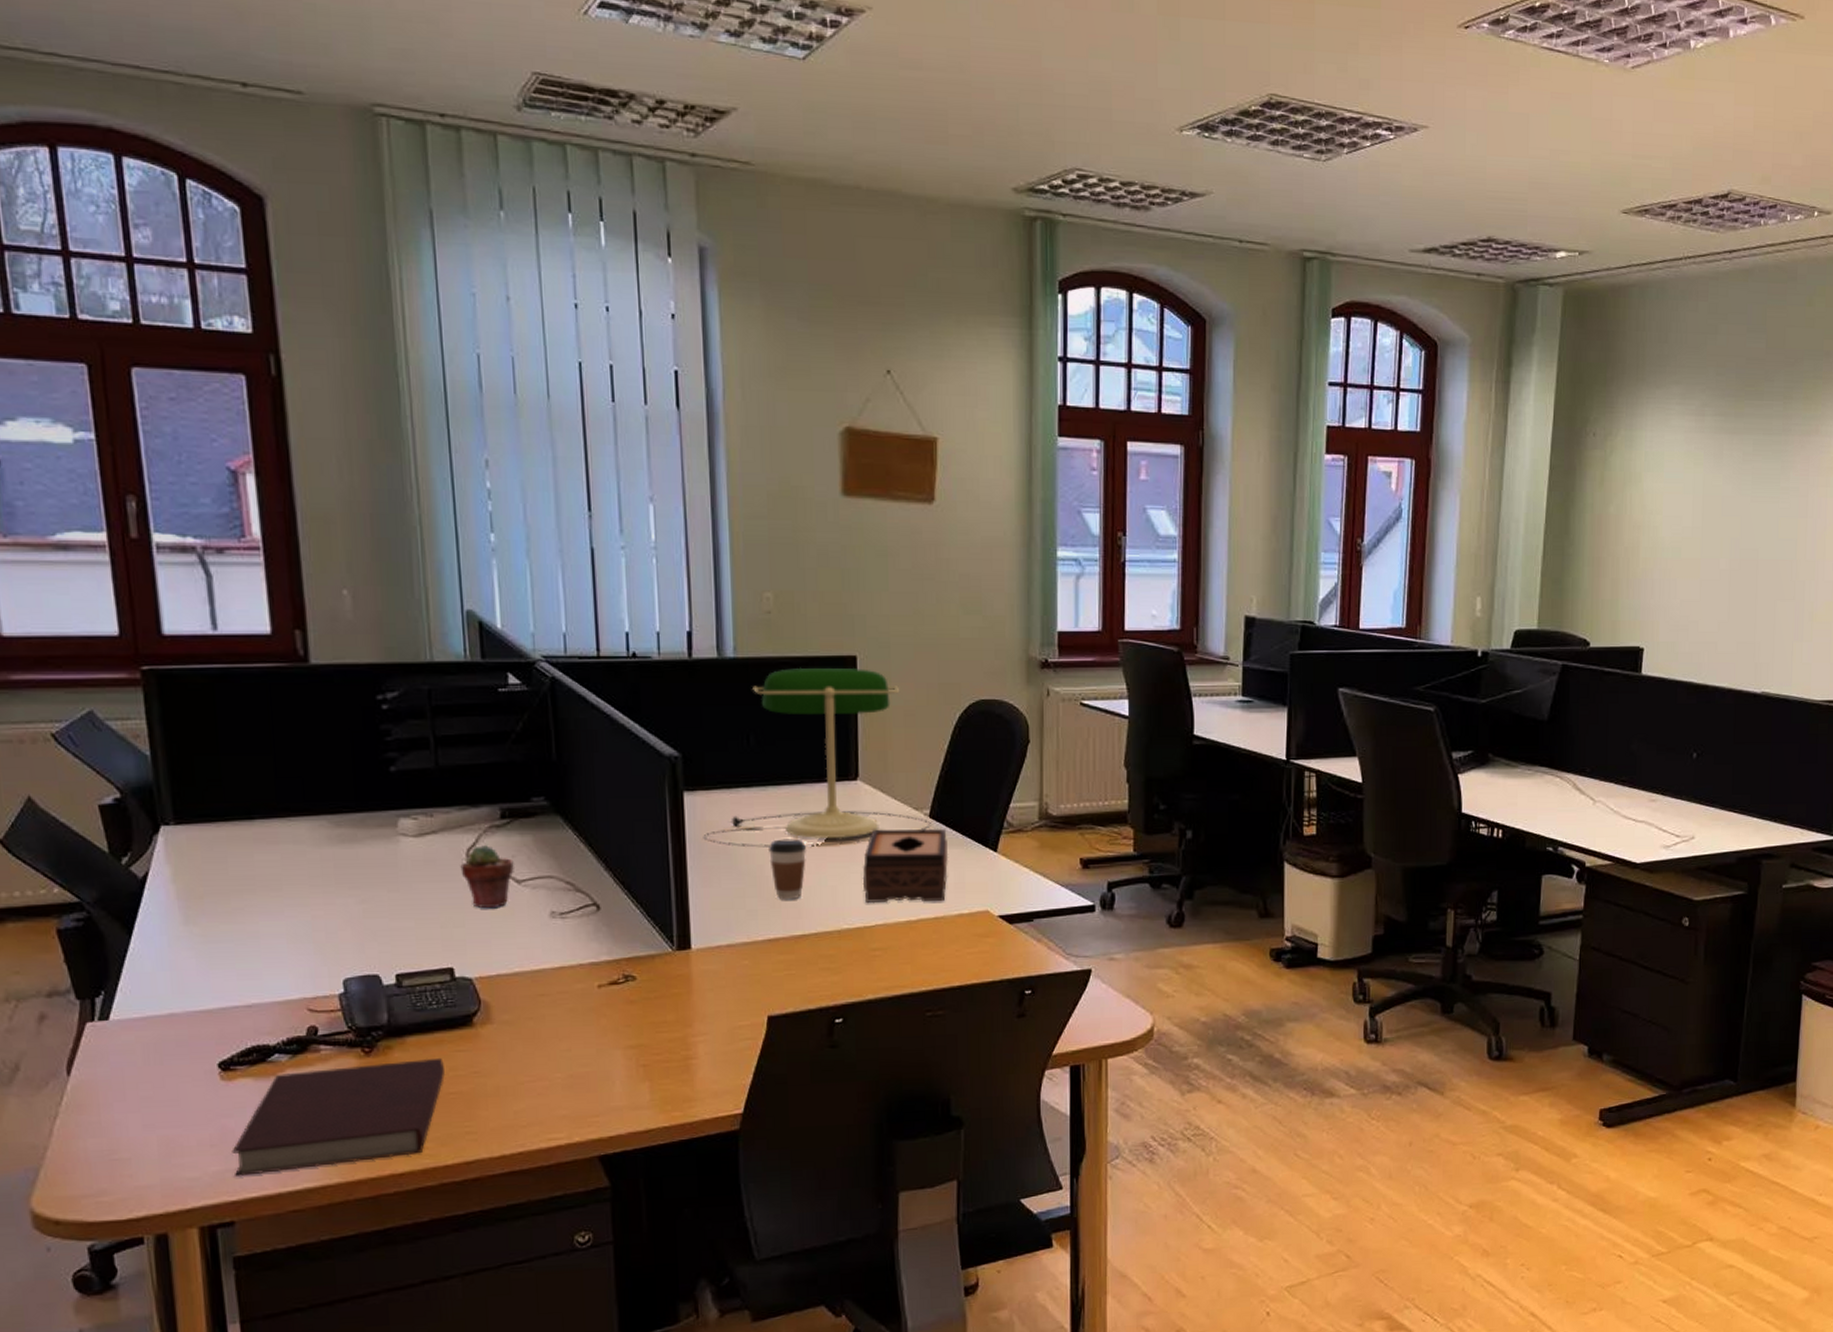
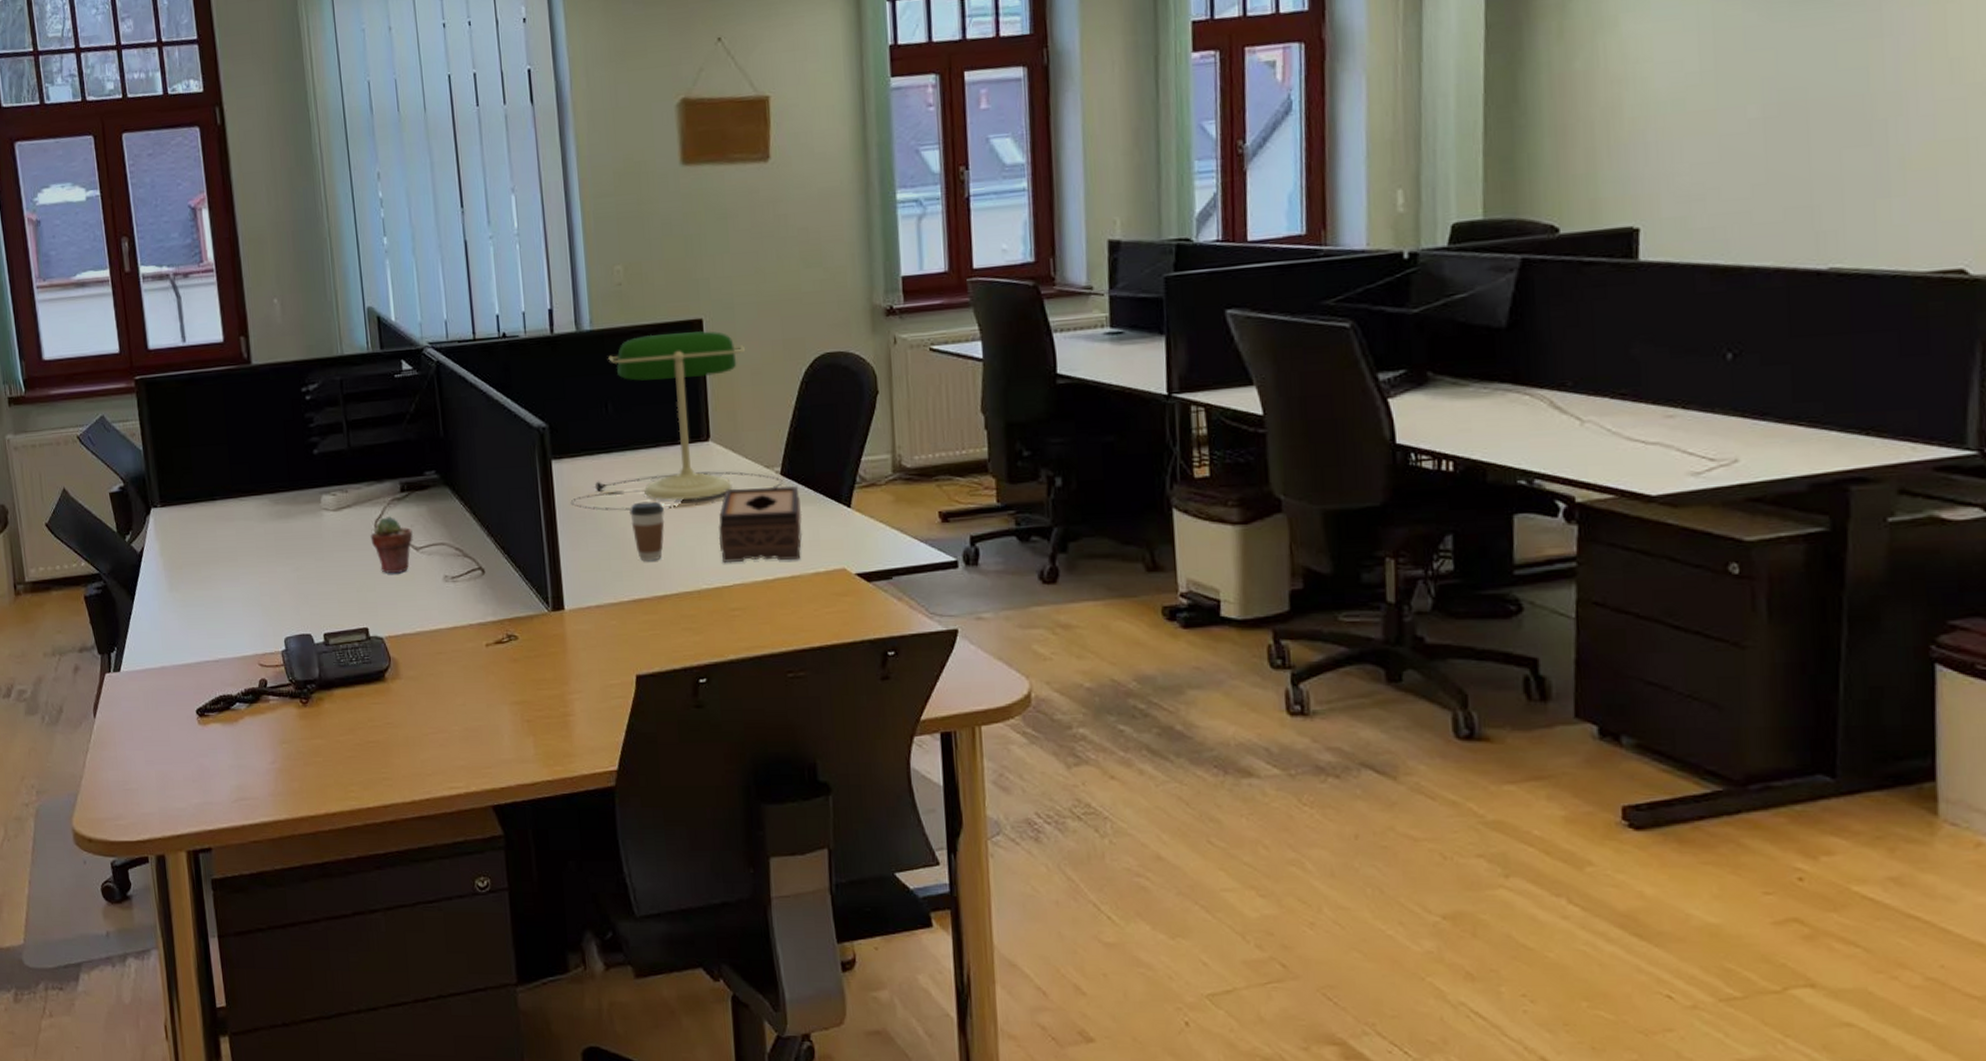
notebook: present [232,1057,445,1176] -> none [208,709,365,808]

